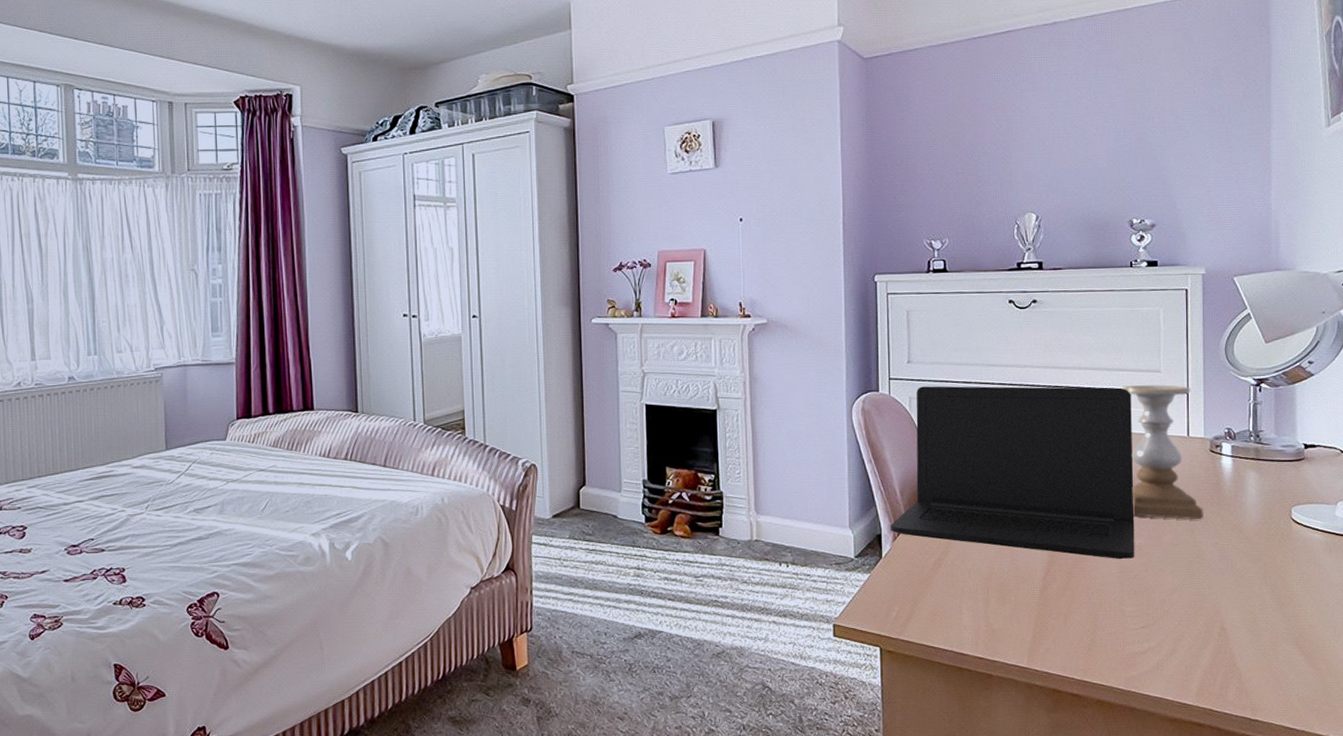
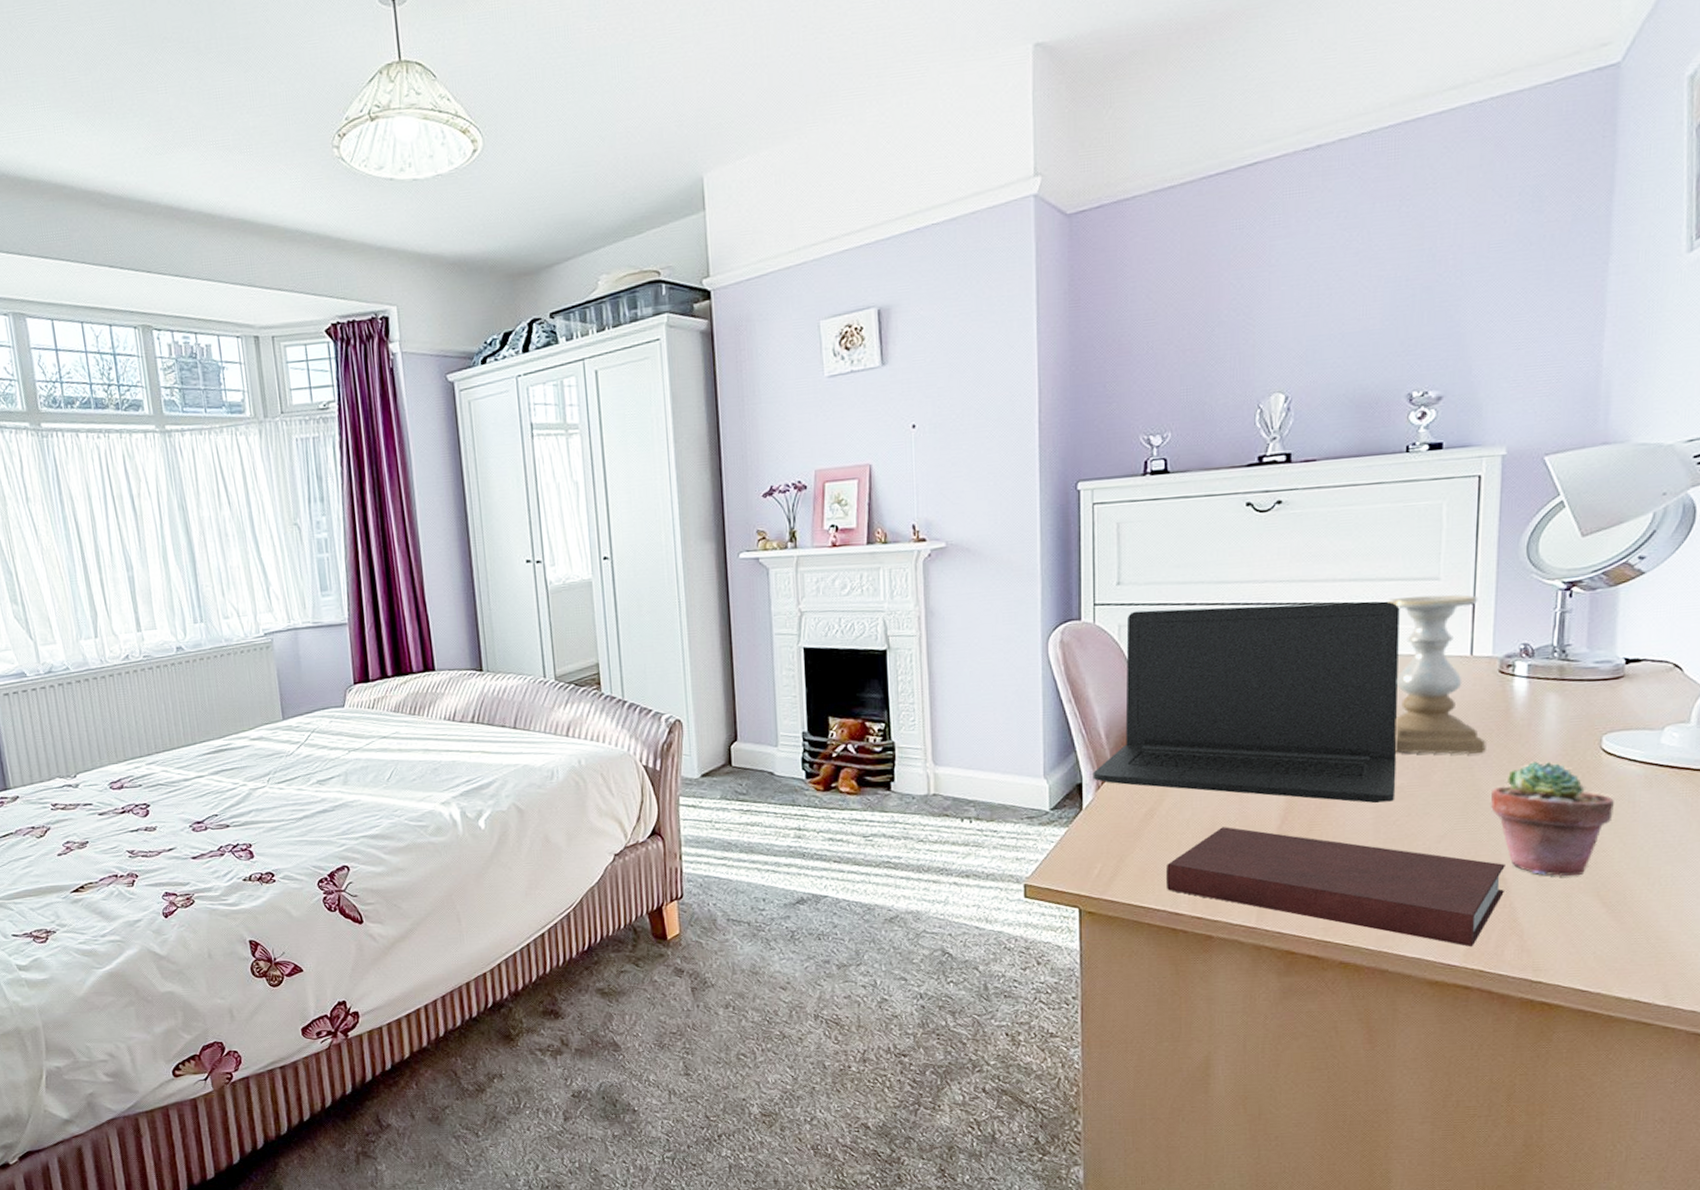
notebook: none [952,577,1224,689] -> present [1165,827,1505,948]
potted succulent: none [1210,528,1304,628] -> present [1491,761,1614,877]

